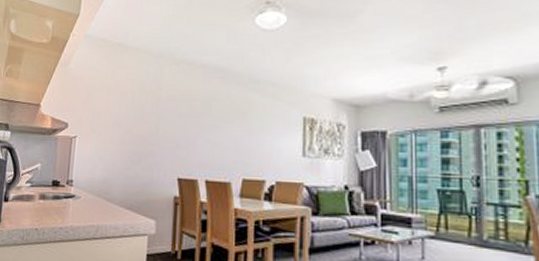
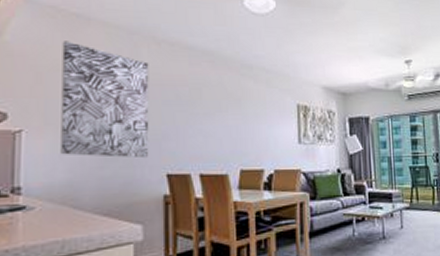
wall art: none [100,65,170,163] -> present [61,41,149,159]

